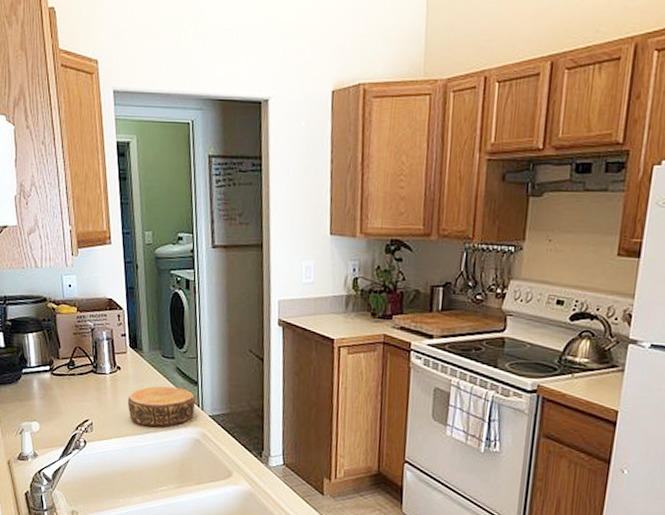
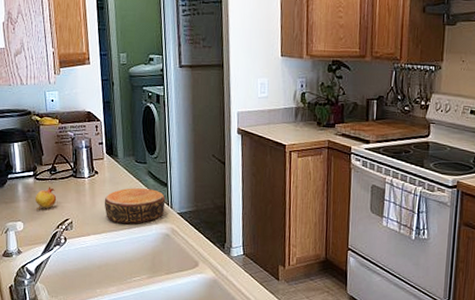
fruit: none [51,382,75,409] -> present [34,186,57,210]

